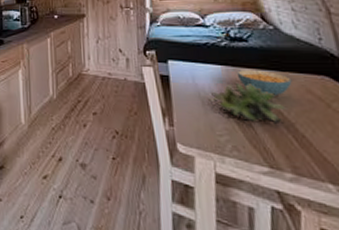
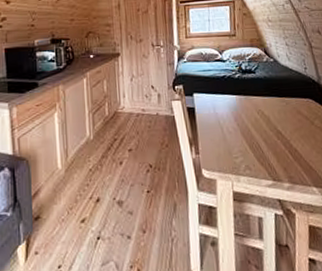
succulent plant: present [209,82,288,124] -> none [227,109,285,143]
cereal bowl: present [238,70,292,95] -> none [248,97,288,118]

